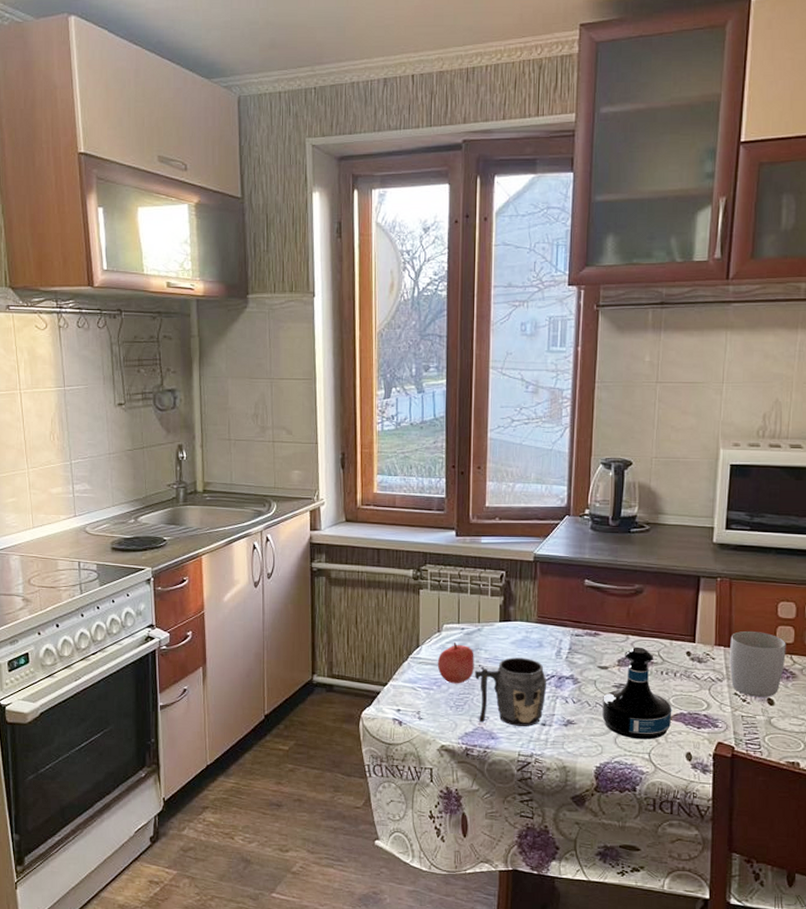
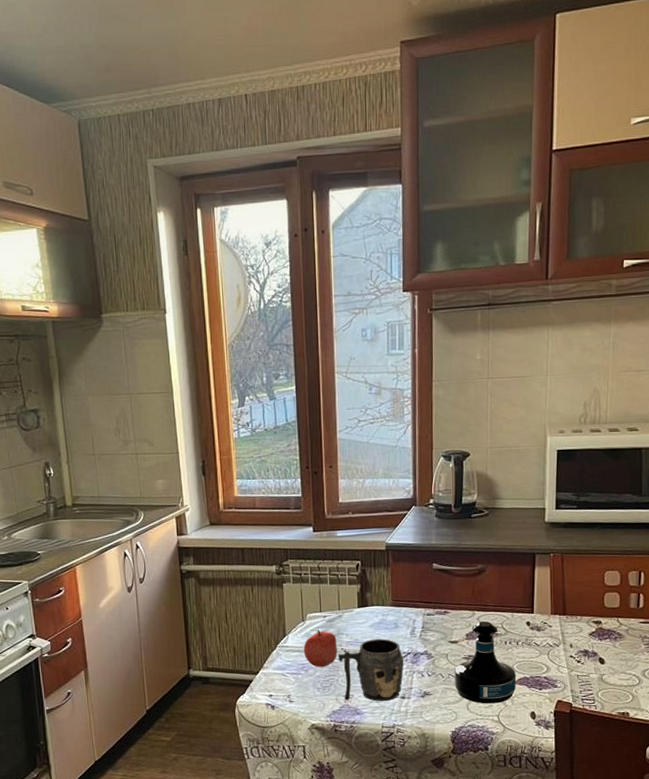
mug: present [729,631,786,697] -> none [564,599,613,658]

